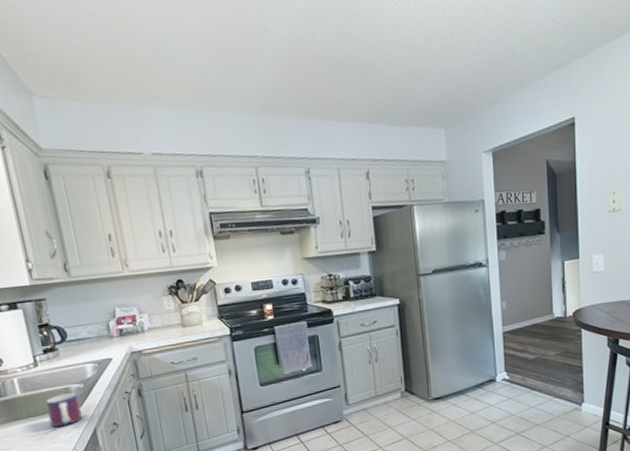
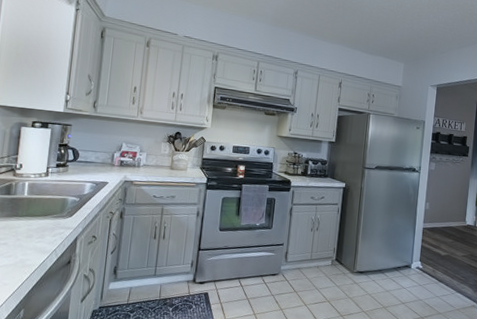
mug: present [44,393,82,428] -> none [42,202,73,230]

